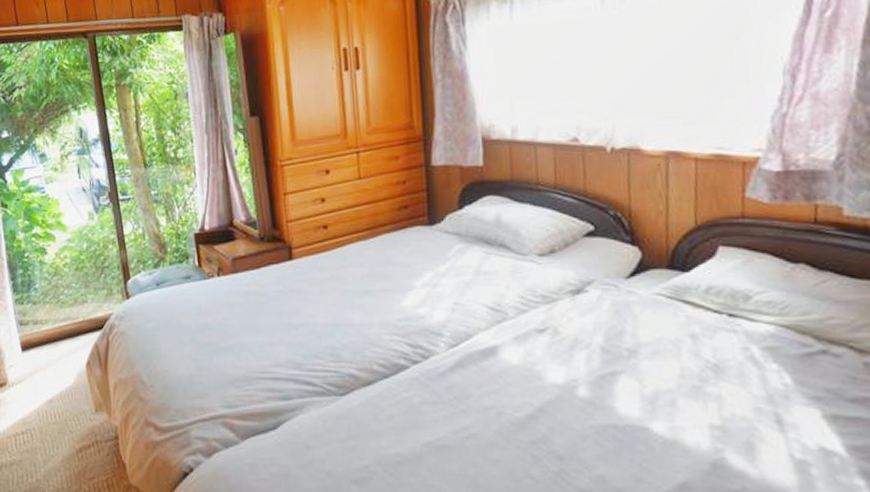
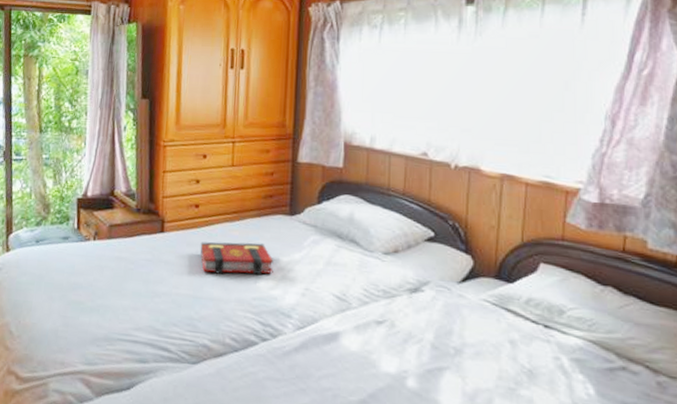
book: none [334,259,417,298] -> present [200,242,274,275]

